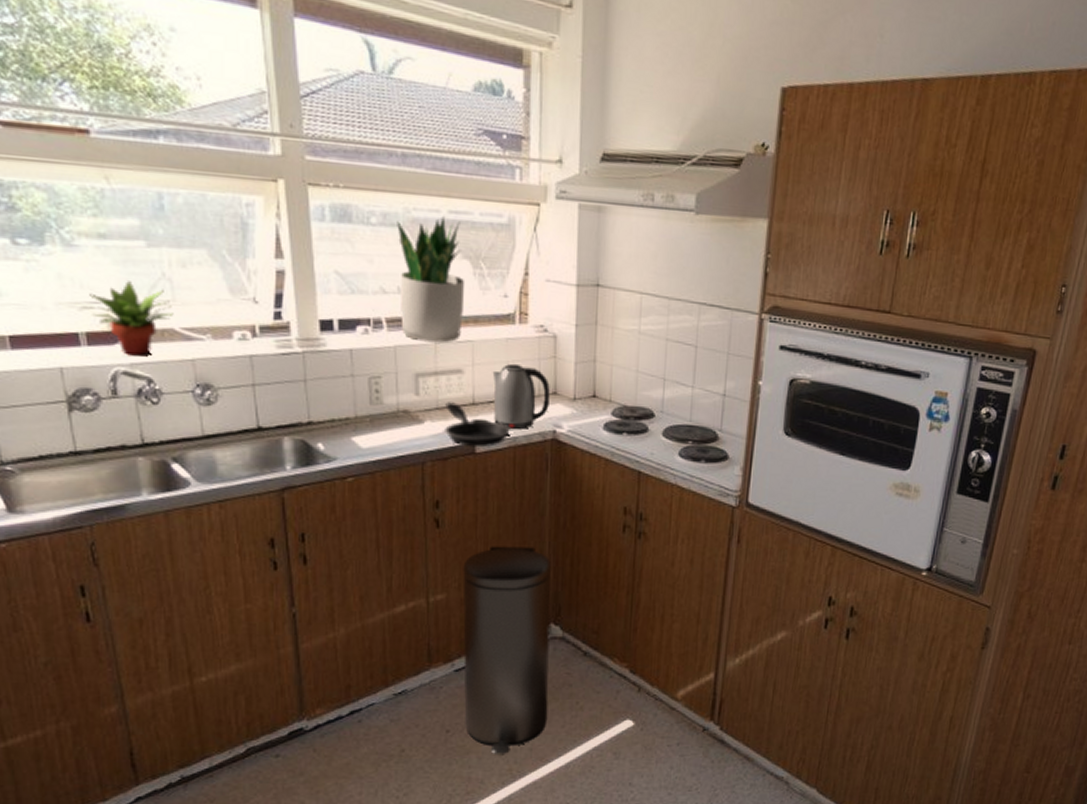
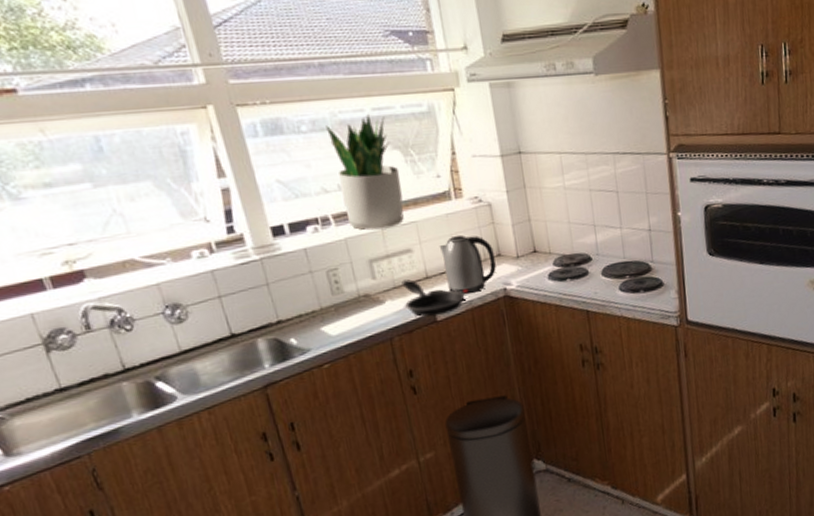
succulent plant: present [89,281,174,356] -> none [46,222,132,291]

